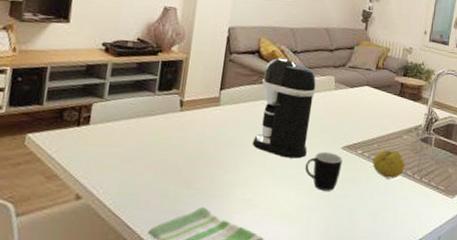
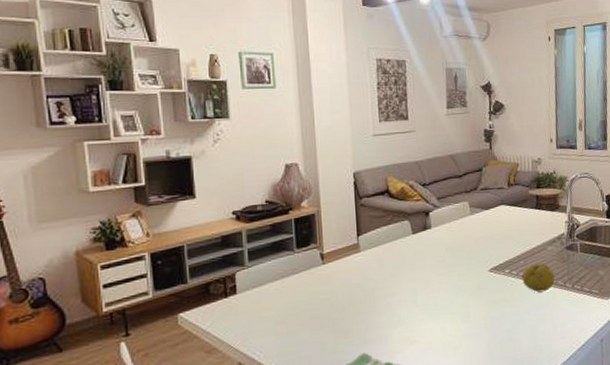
coffee maker: present [252,57,316,159] -> none [397,192,455,291]
mug: present [305,151,343,191] -> none [456,277,492,316]

